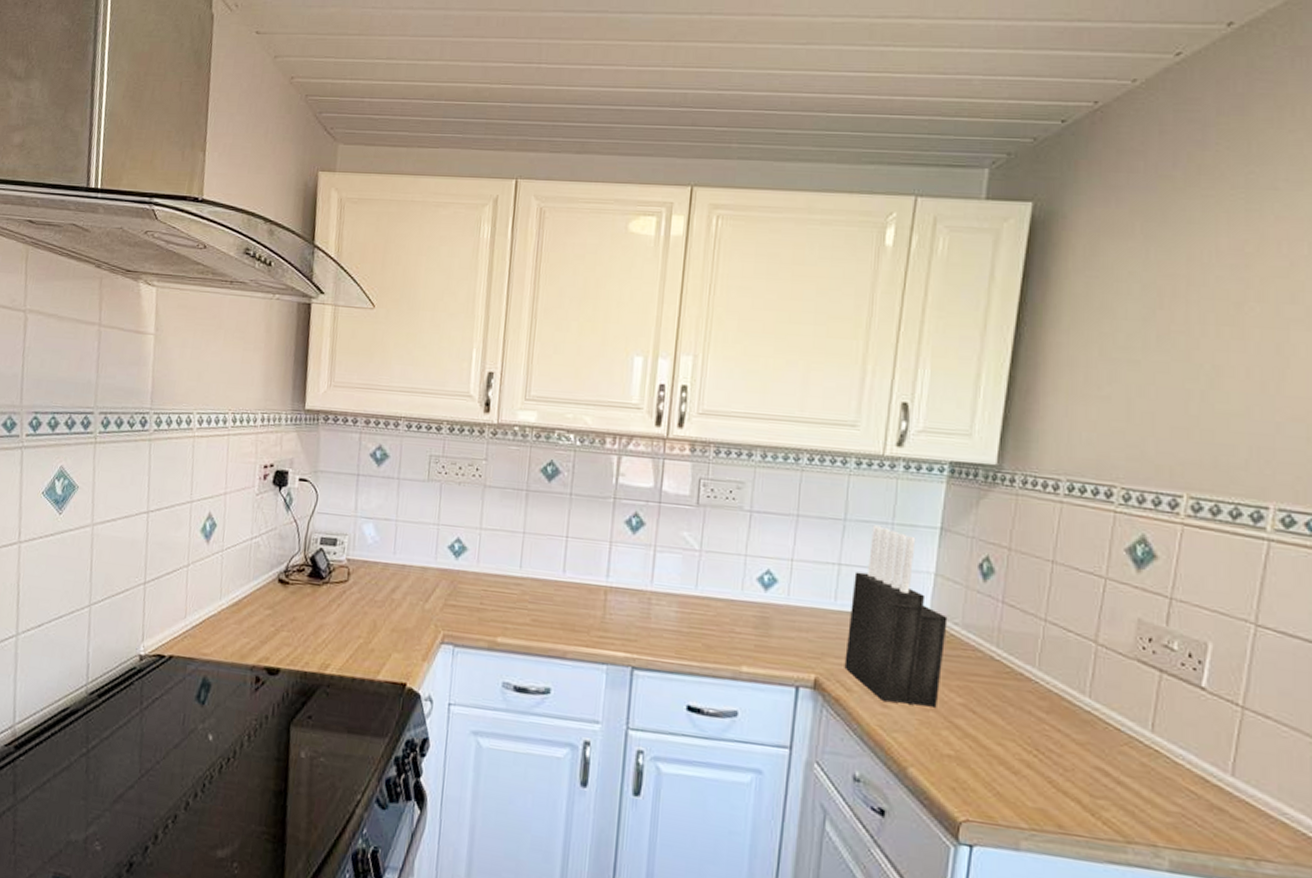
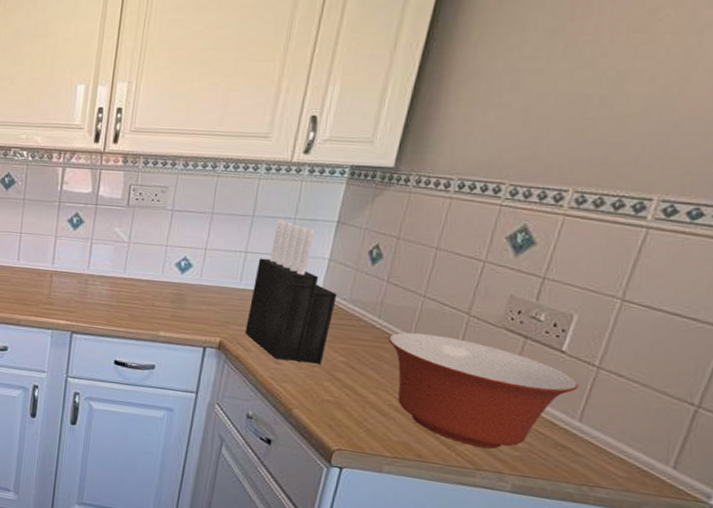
mixing bowl: none [1010,665,1225,814] -> present [388,332,579,449]

